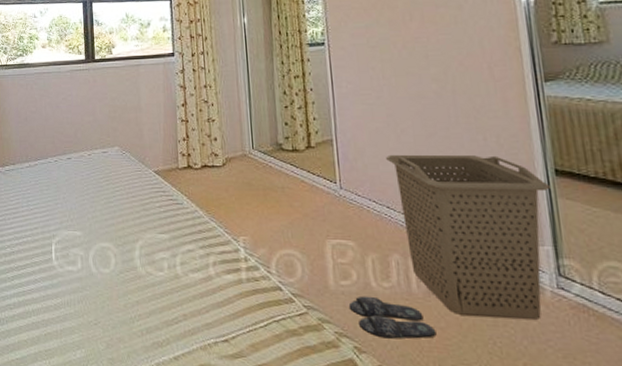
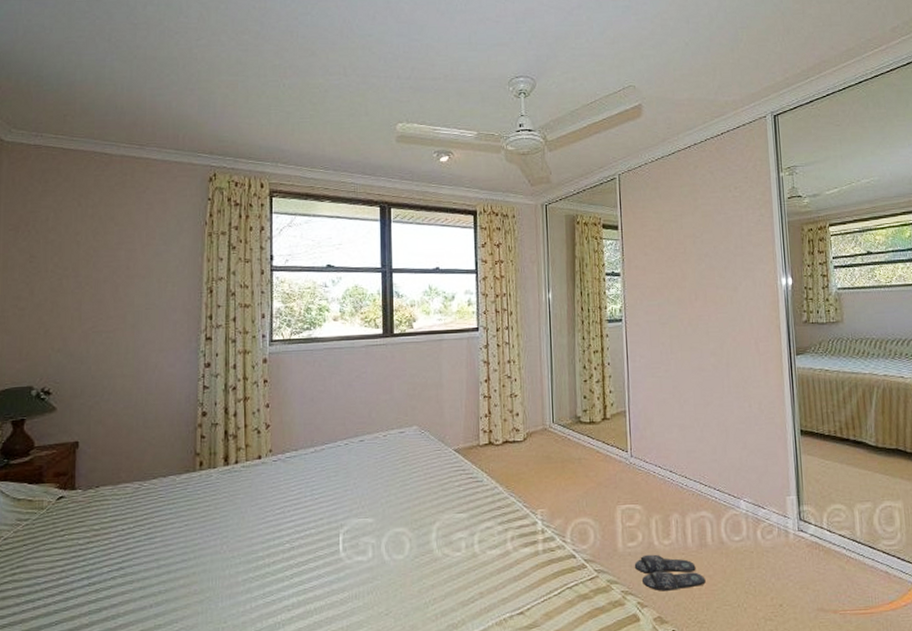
laundry basket: present [386,154,550,320] -> none [671,420,797,563]

